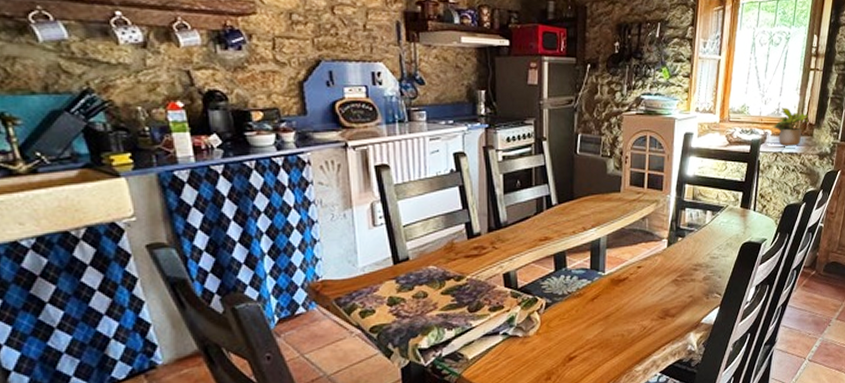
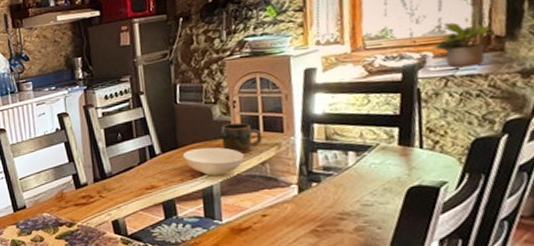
bowl: none [576,200,630,229] -> present [182,147,245,176]
mug: none [612,178,645,208] -> present [221,122,262,154]

